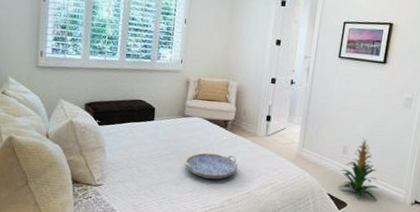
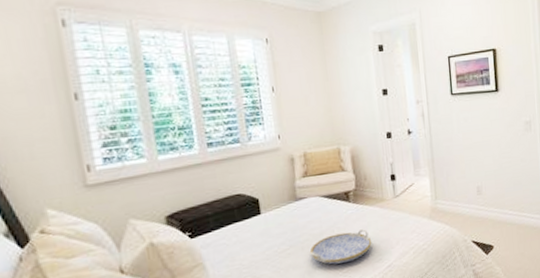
indoor plant: present [338,137,378,200] -> none [479,172,520,238]

